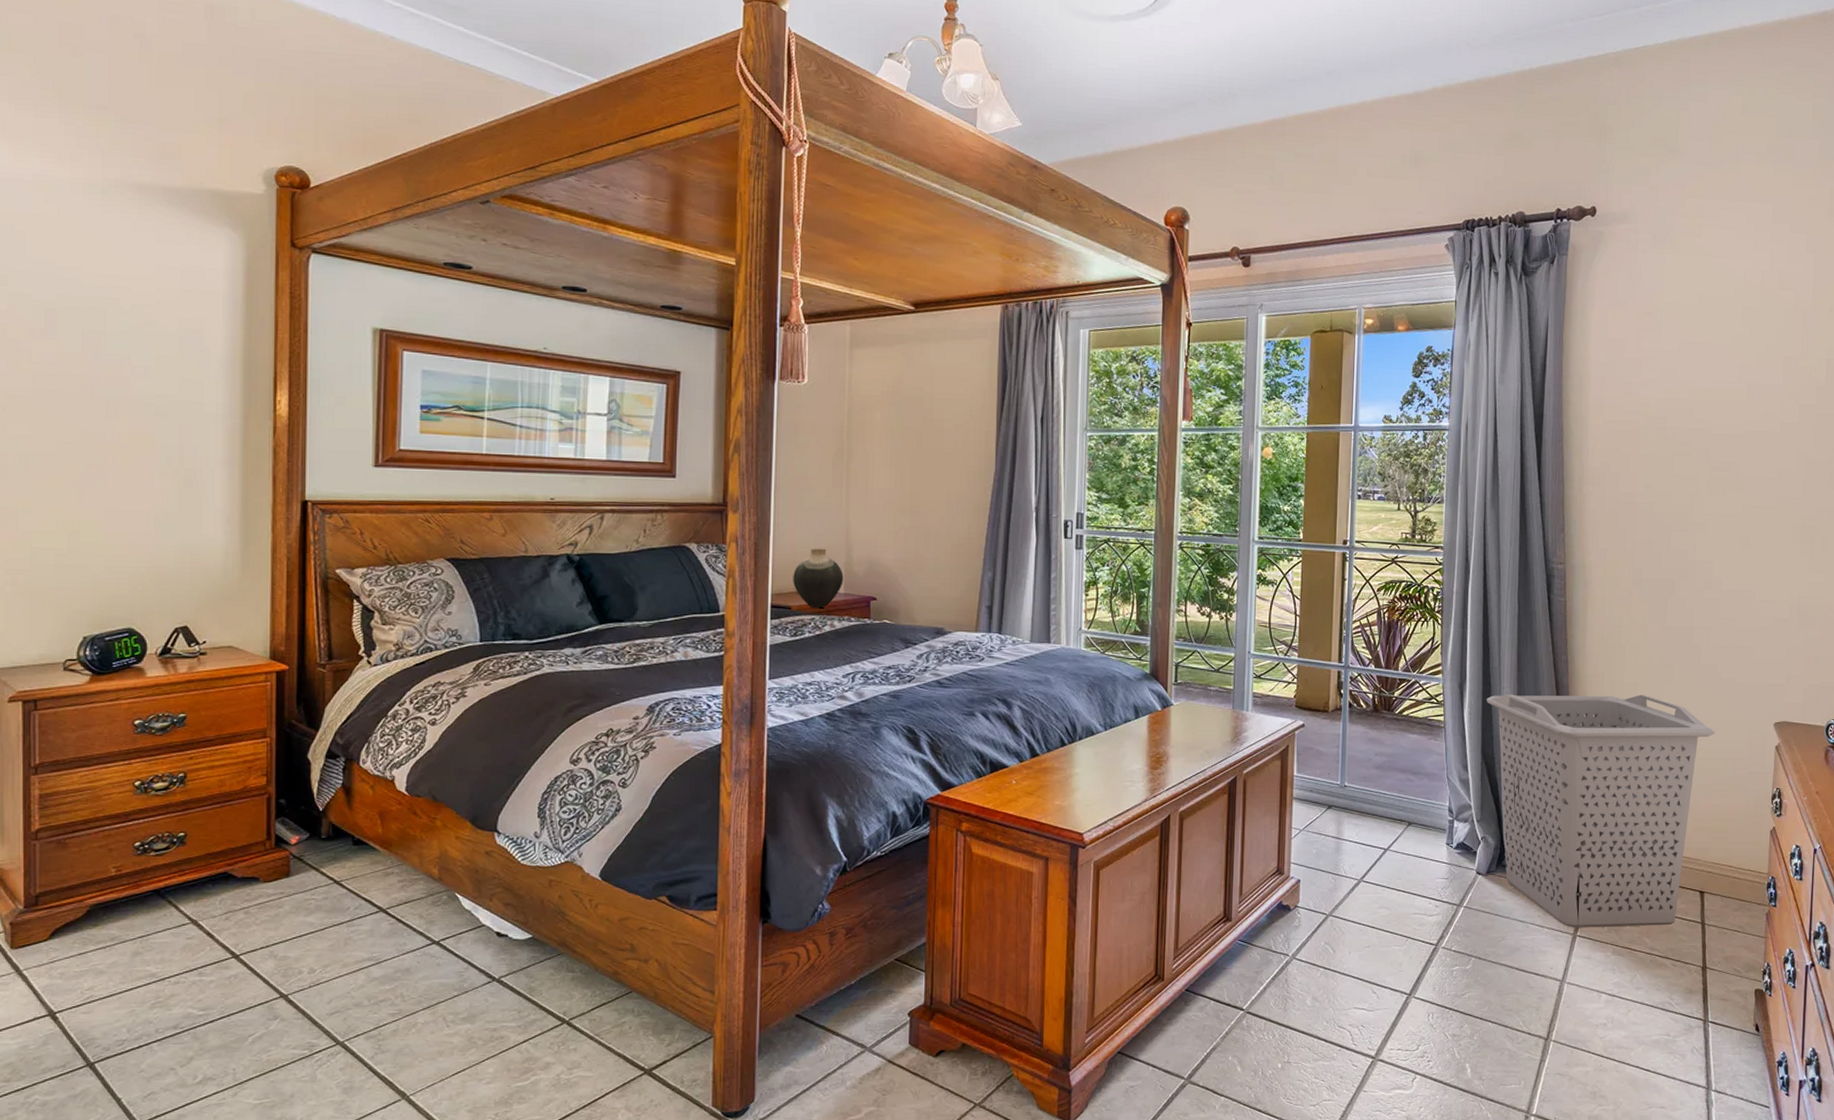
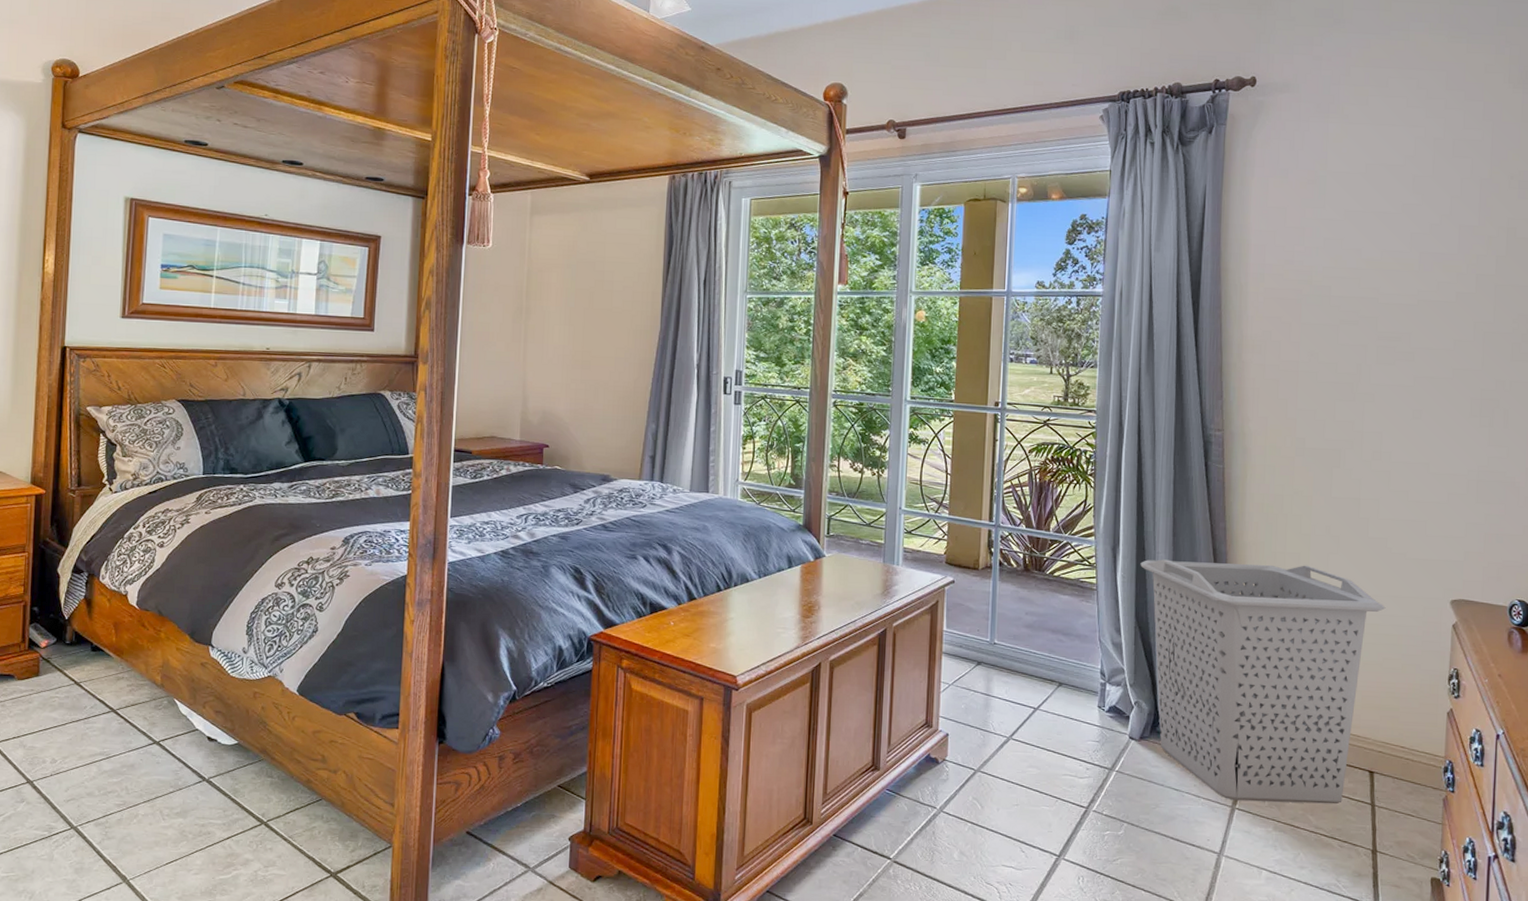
vase: present [793,548,844,609] -> none [474,398,520,454]

